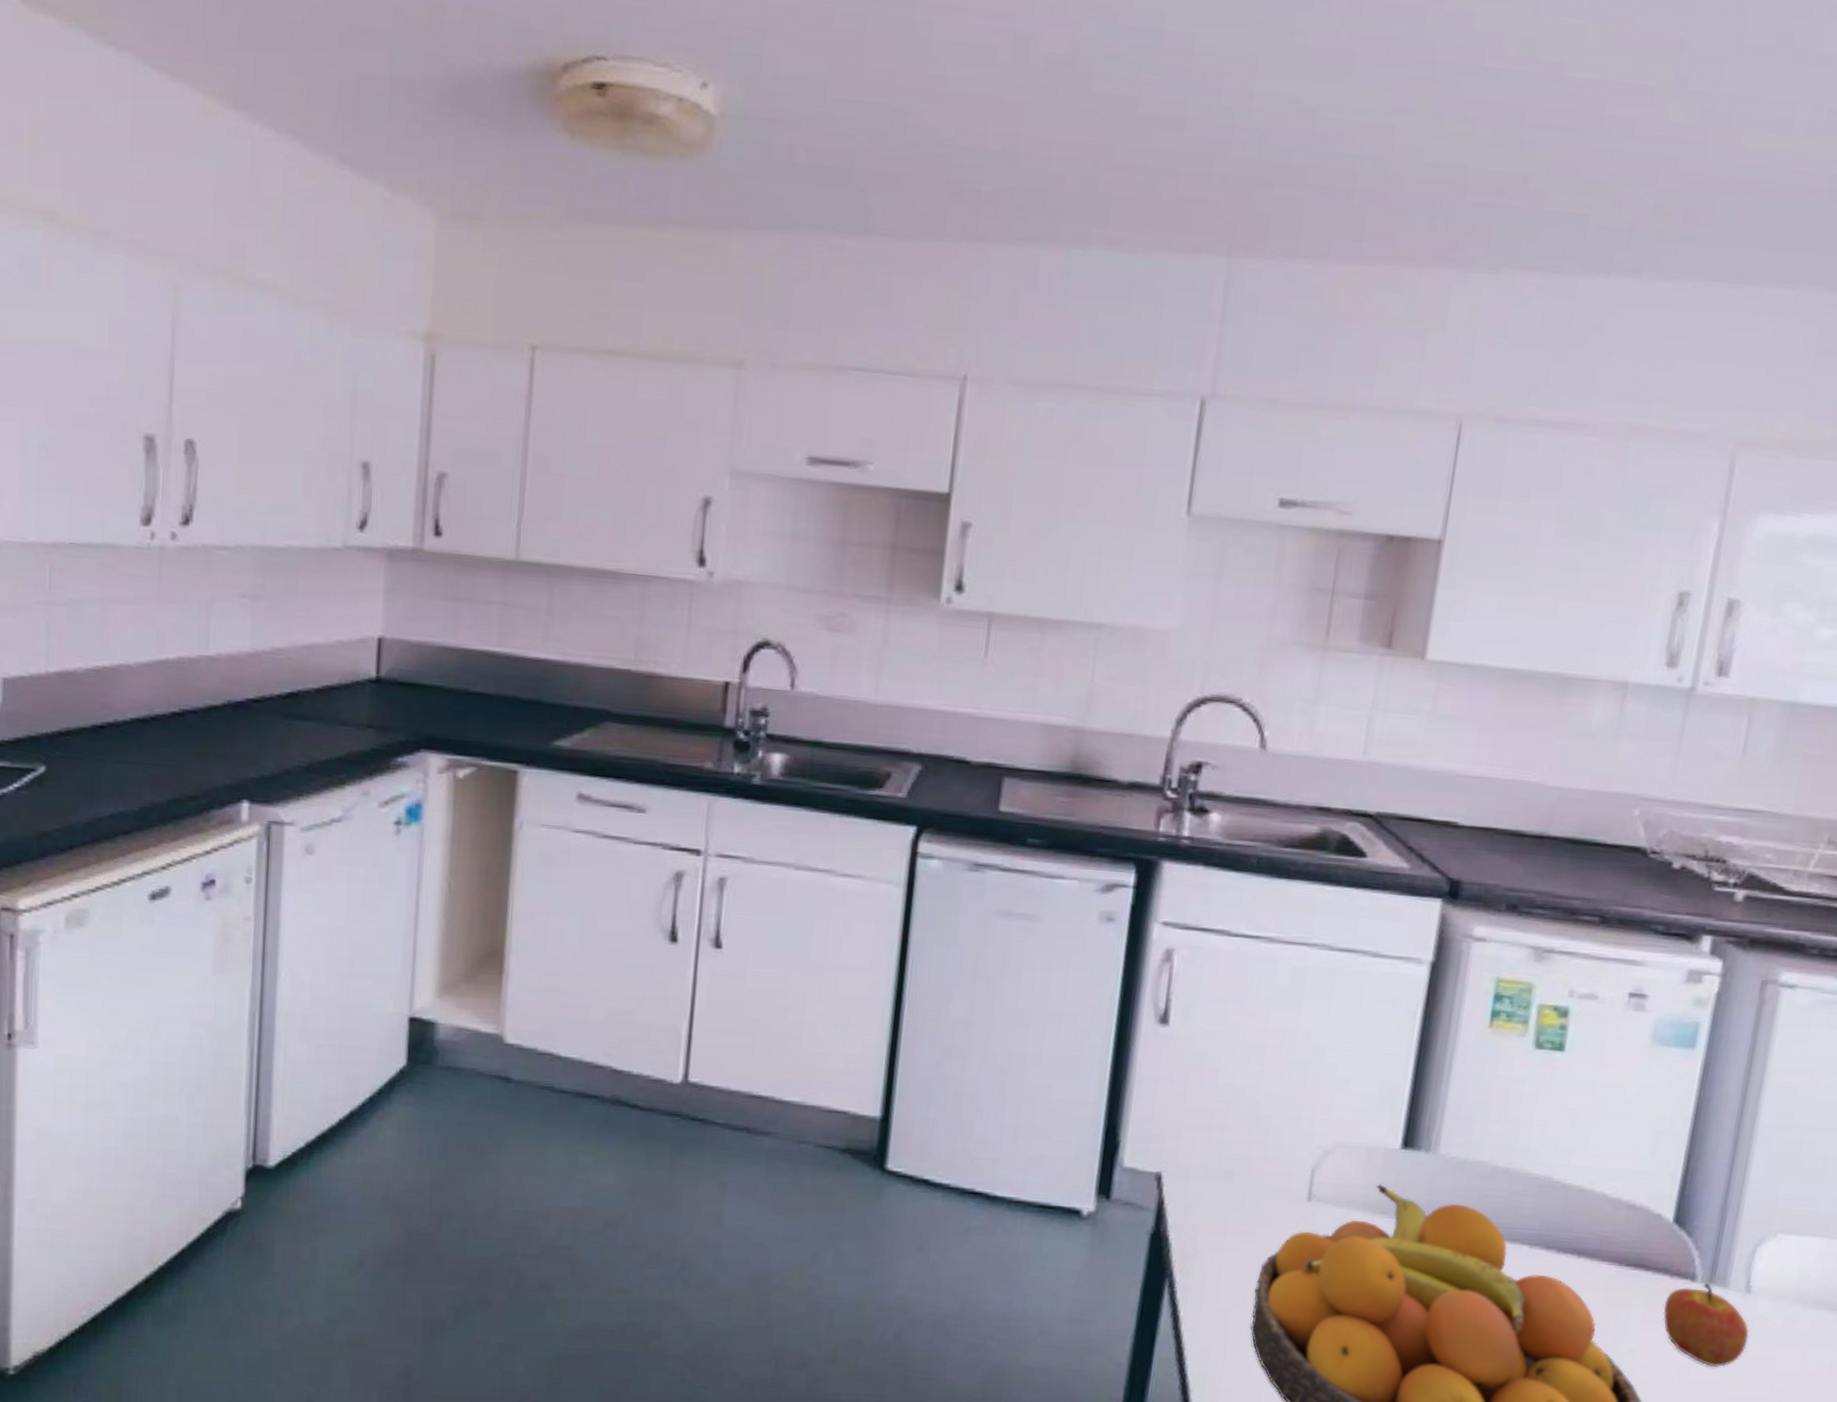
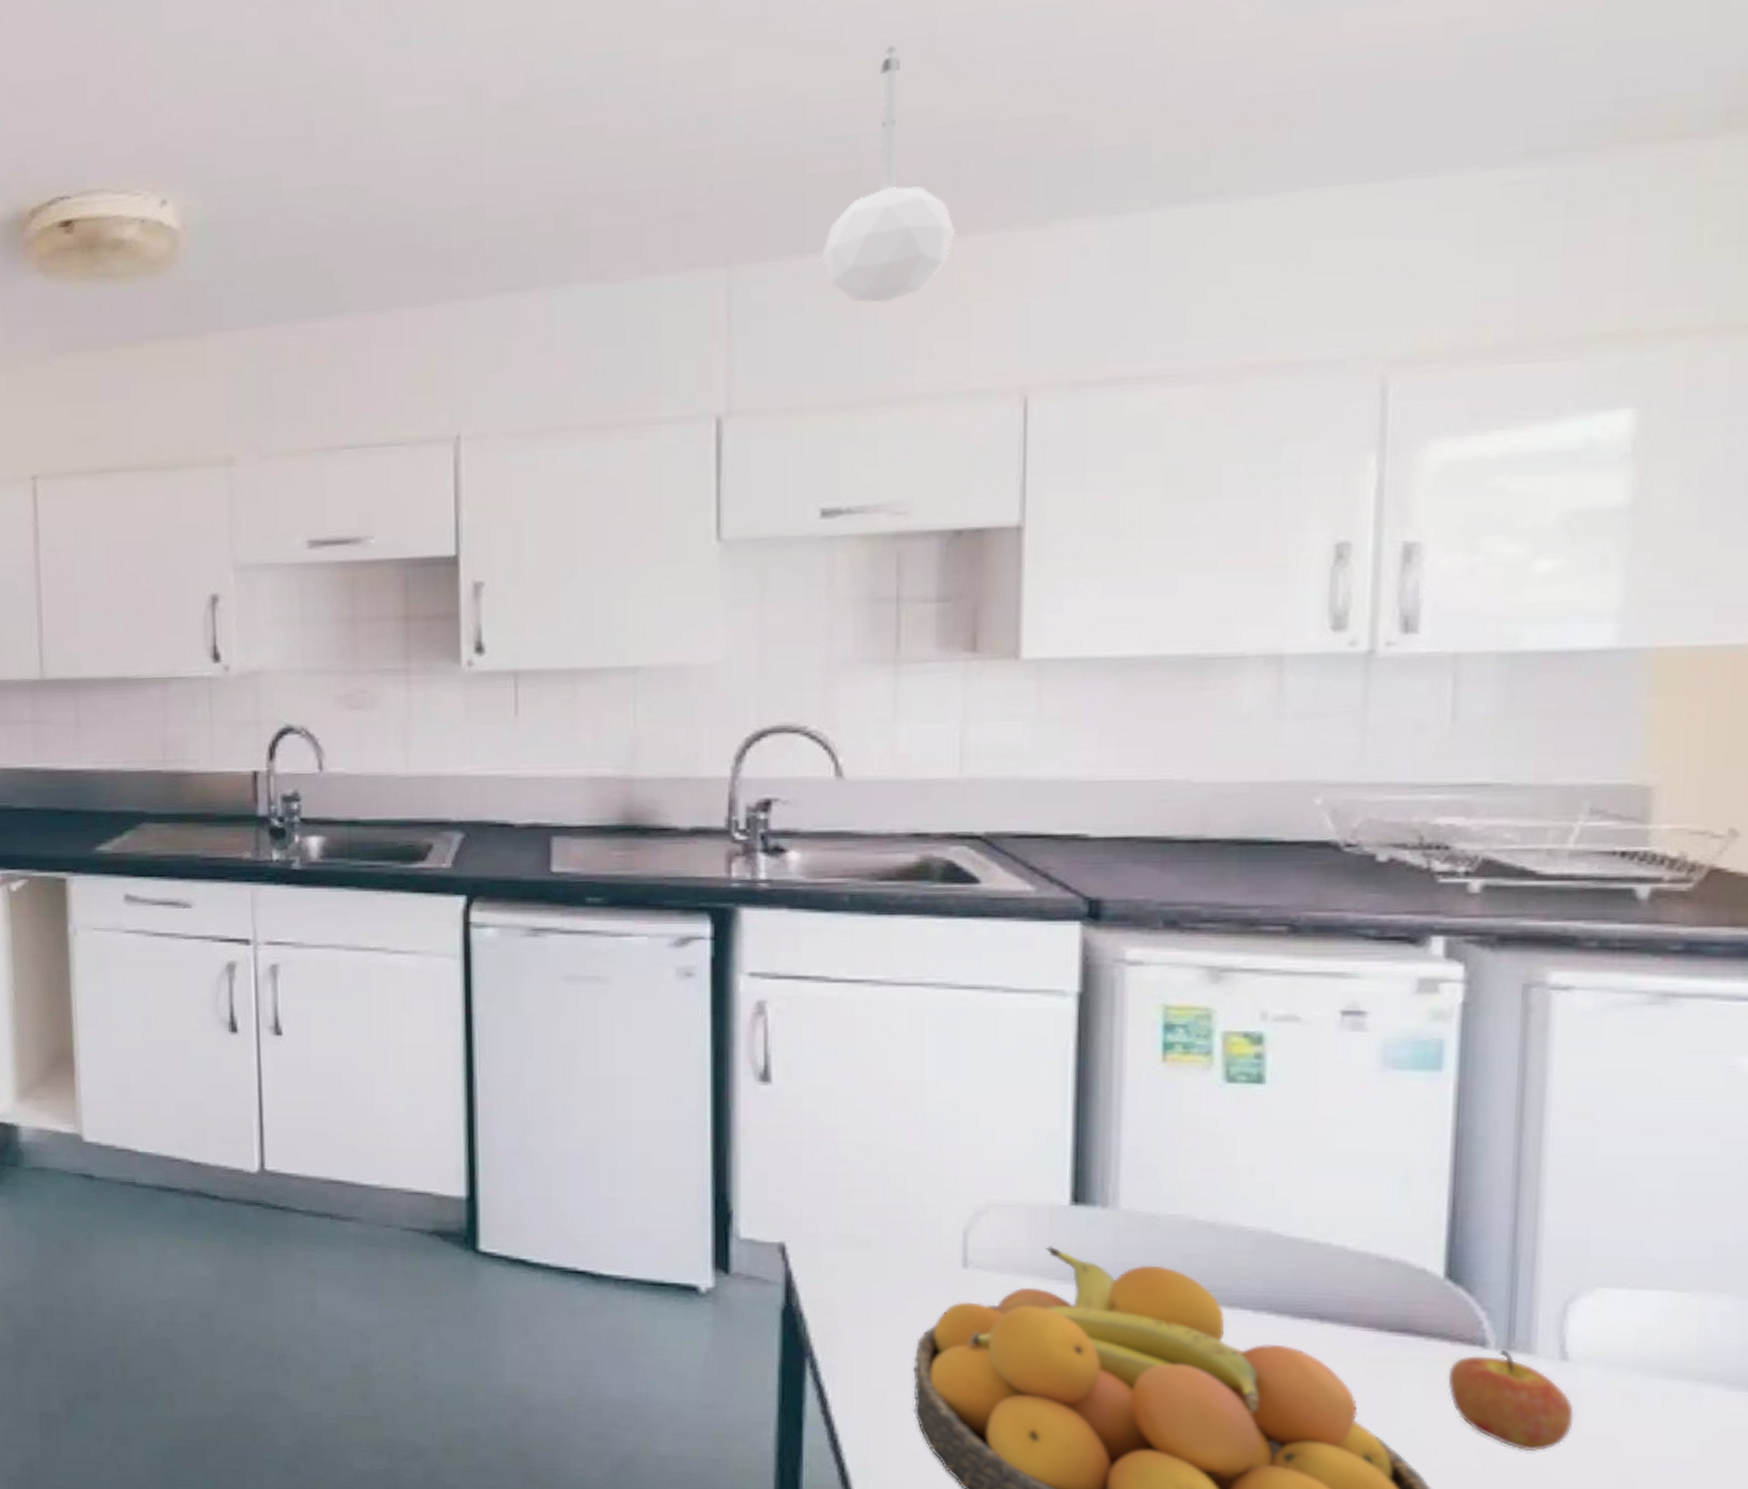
pendant lamp: none [1310,78,1425,317] -> present [822,44,956,303]

